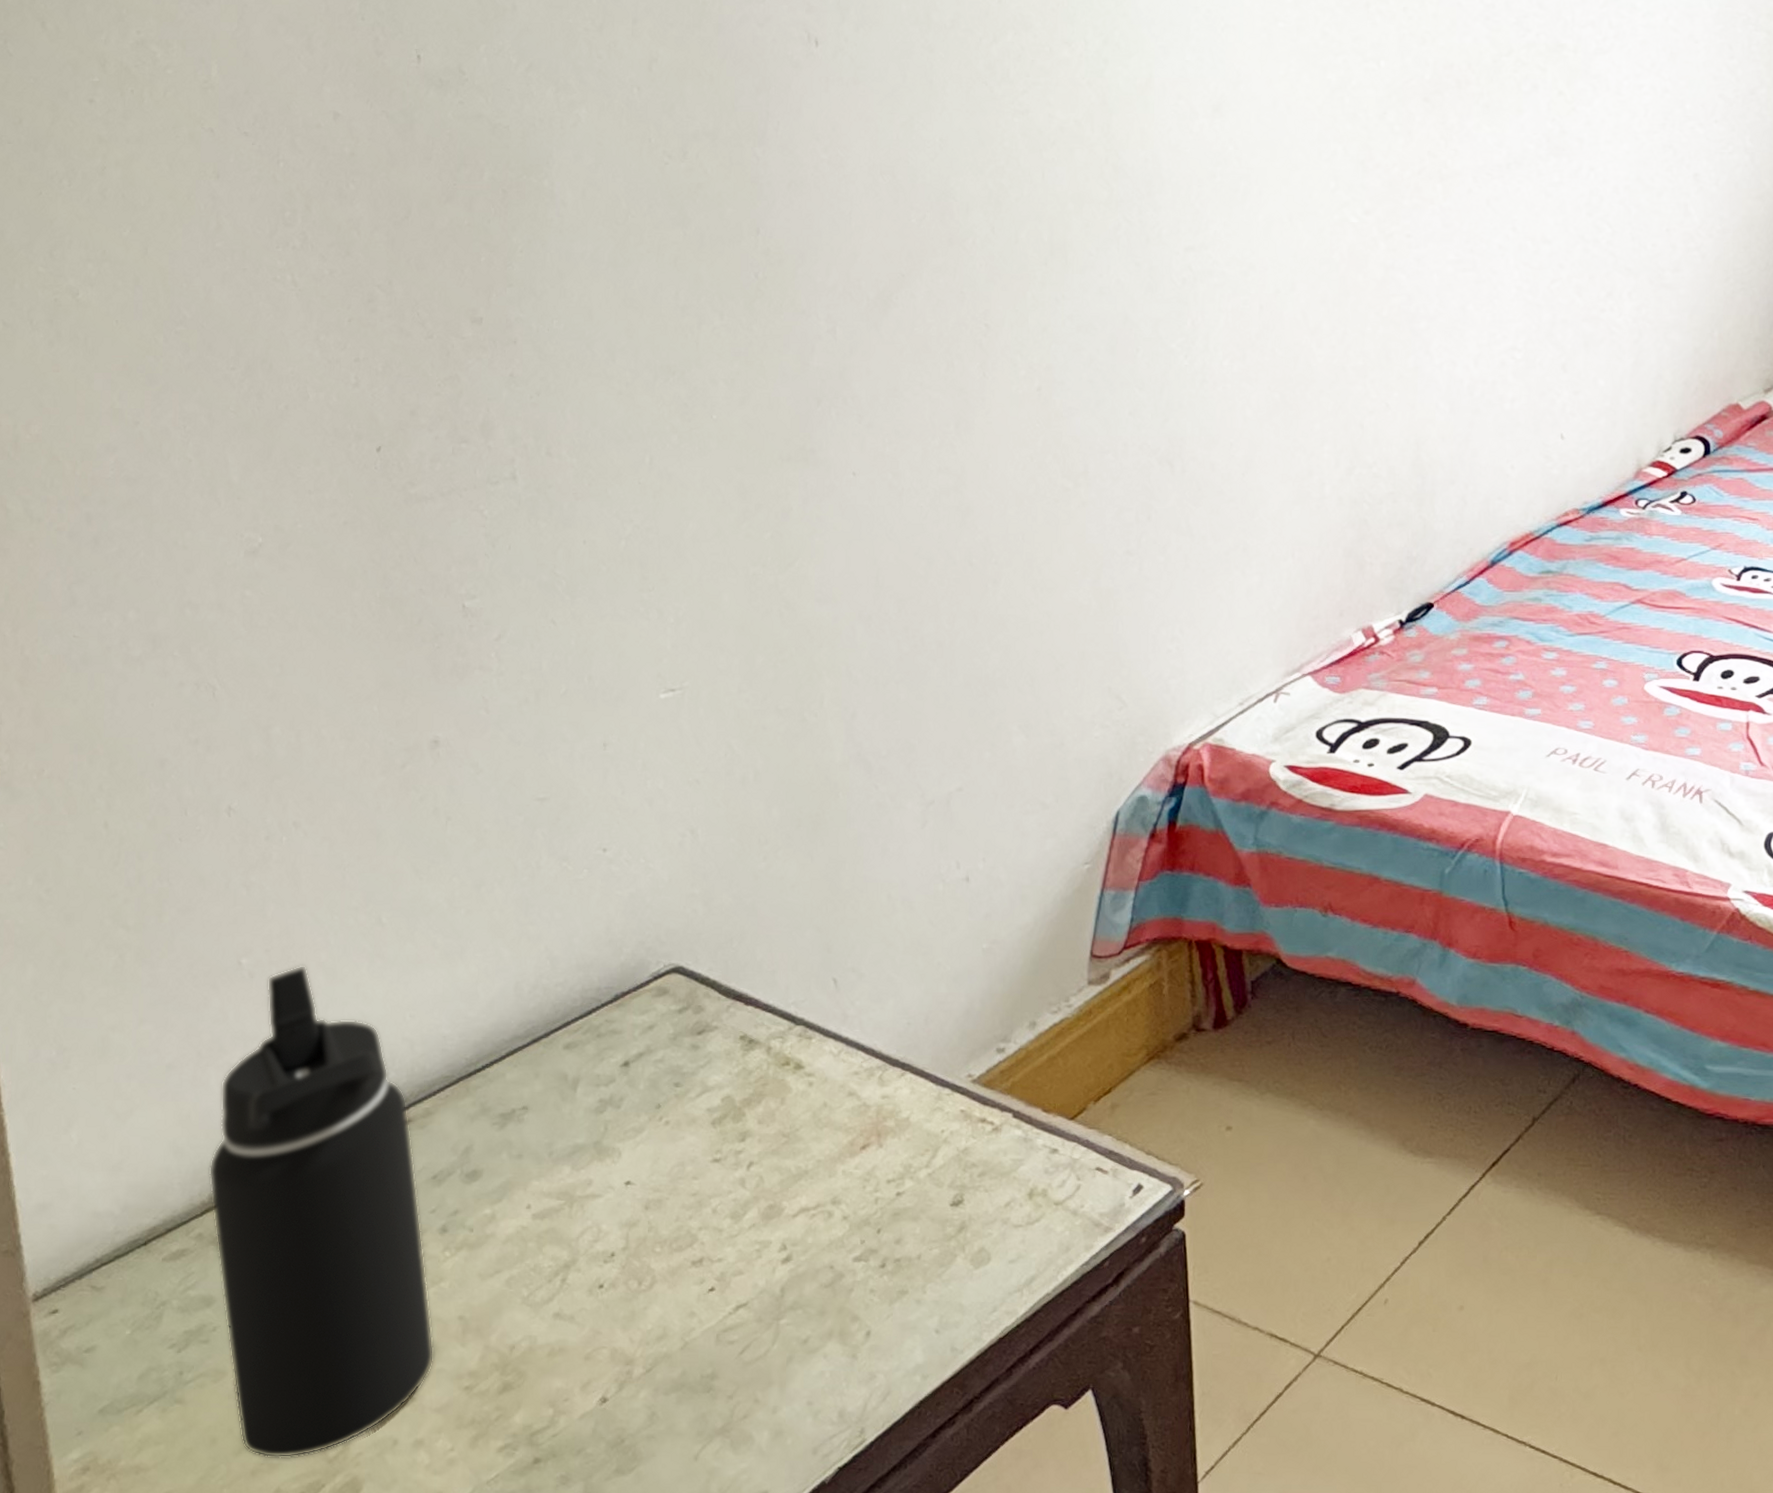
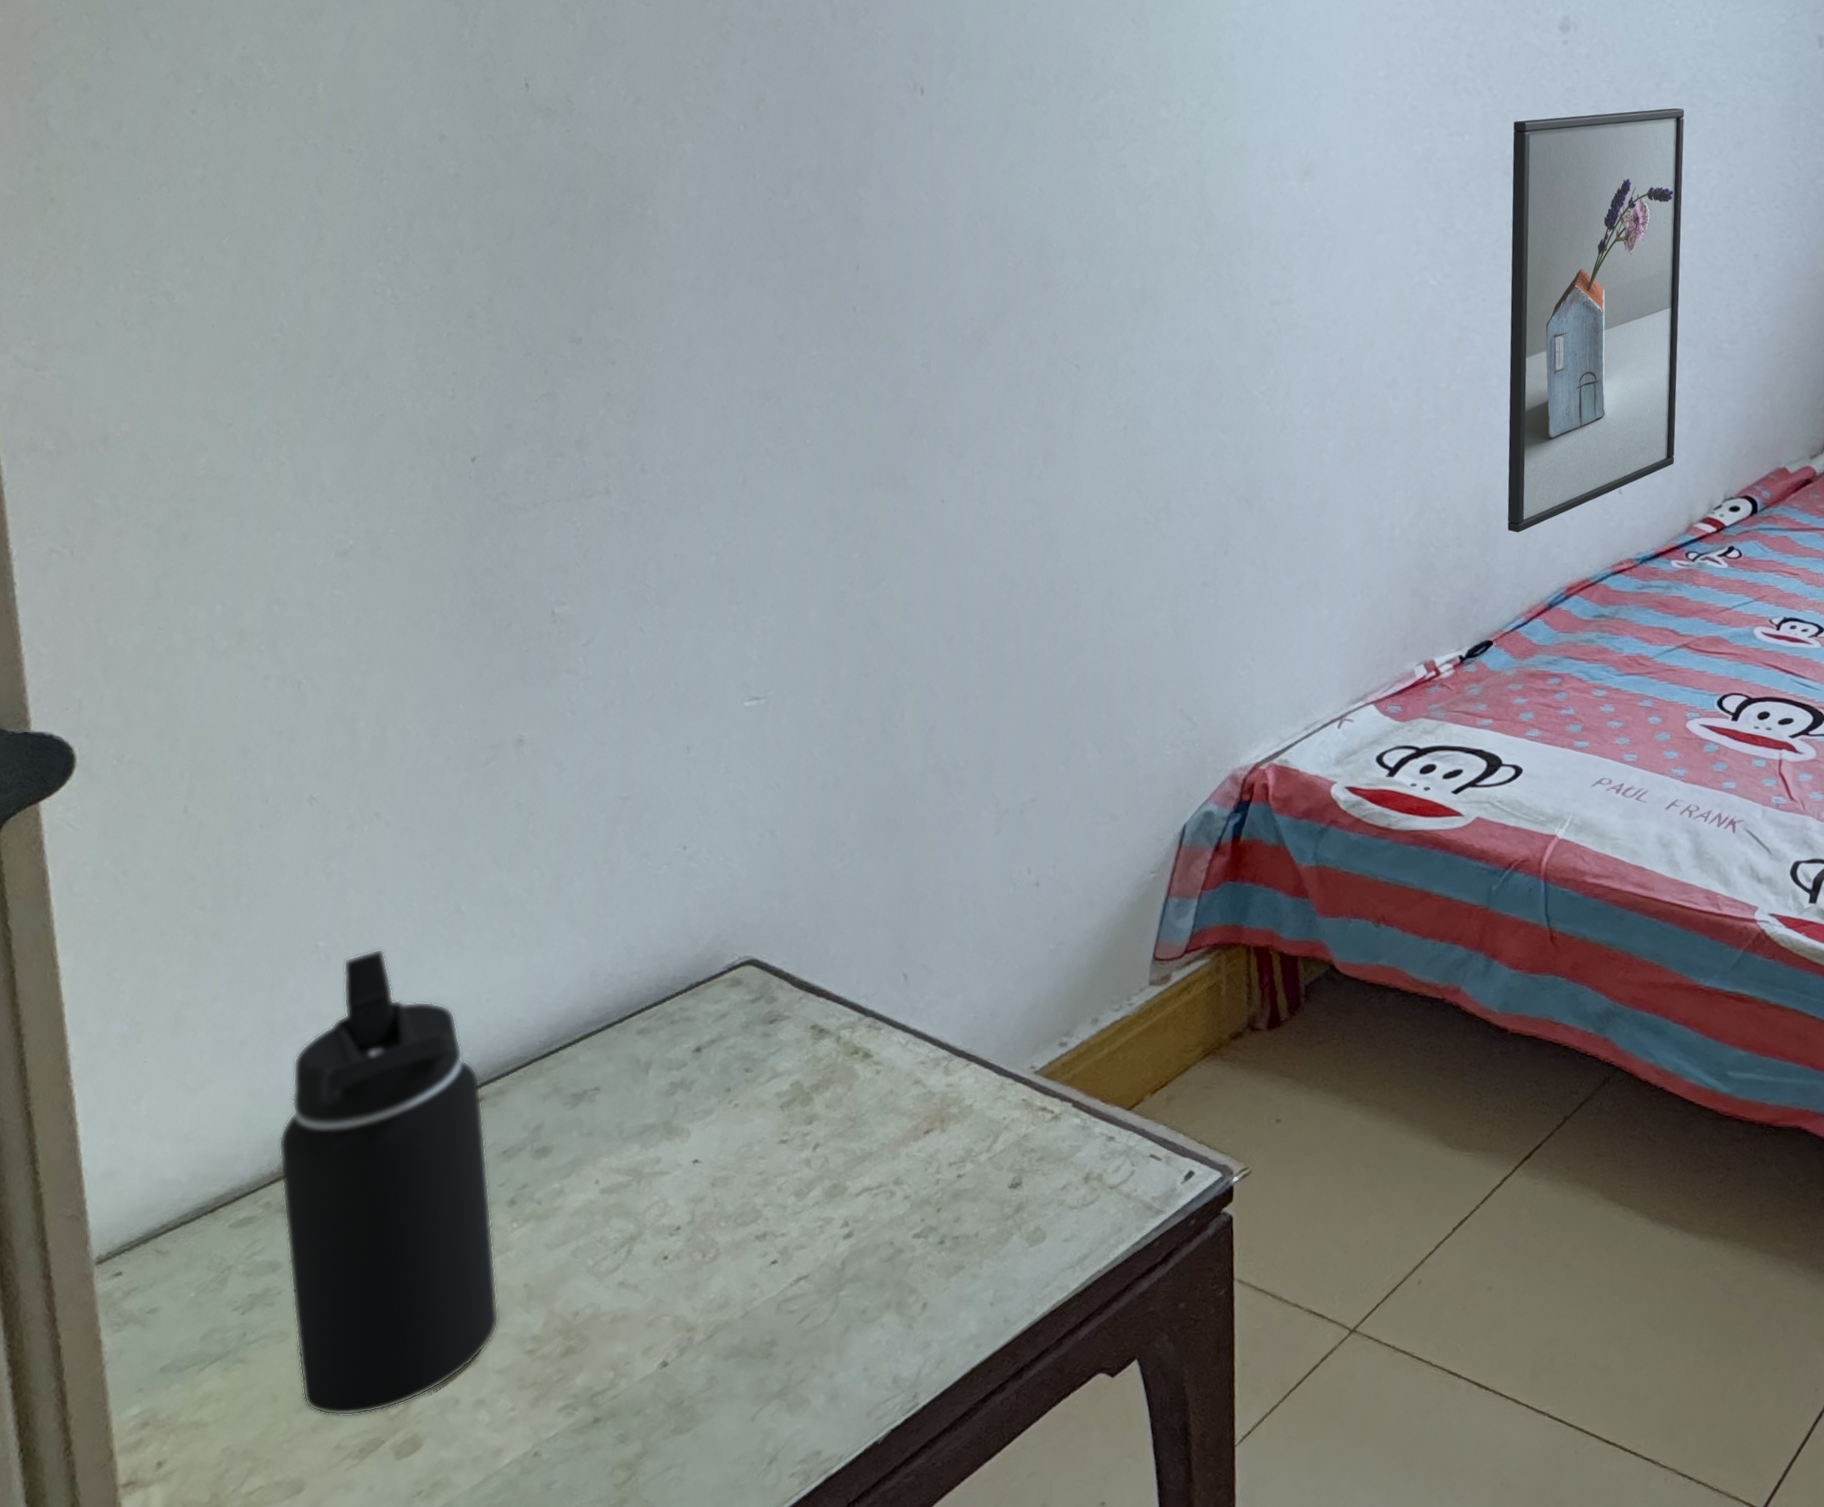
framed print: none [1431,20,1618,486] -> present [1507,107,1685,533]

